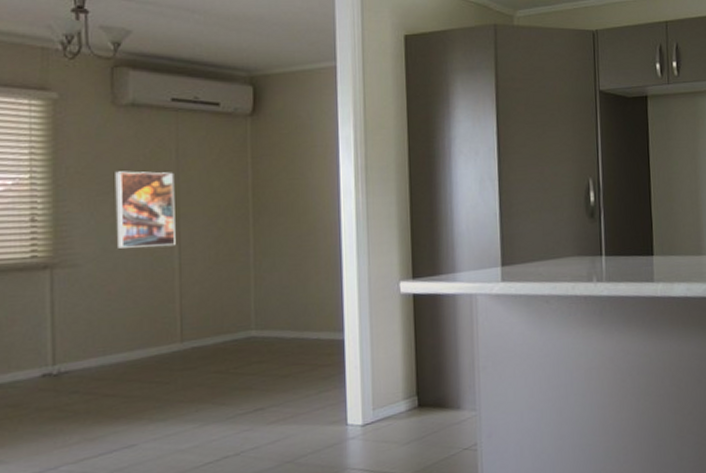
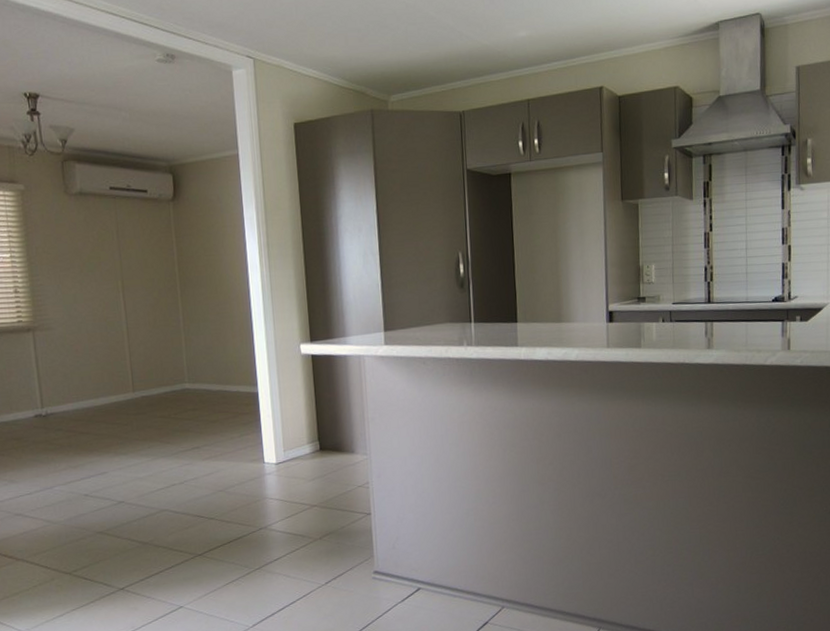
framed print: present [115,171,176,248] -> none [72,250,123,315]

